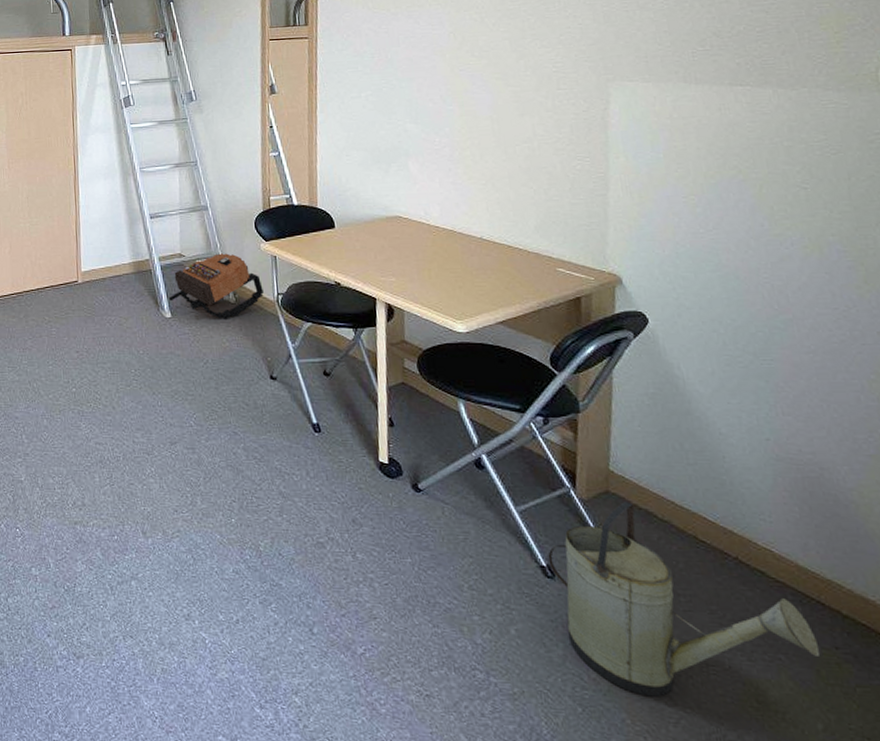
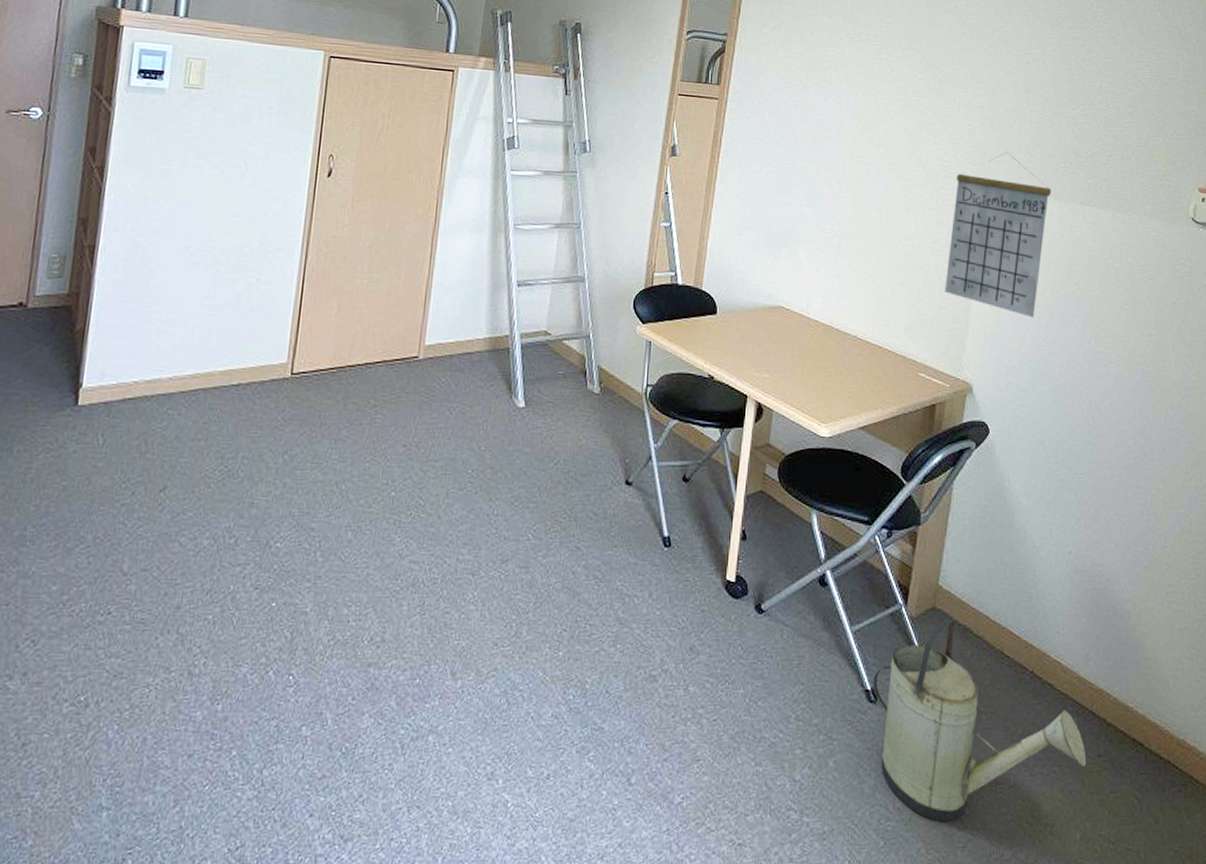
backpack: present [168,253,264,319] -> none [524,334,632,412]
calendar: none [573,44,691,206] -> present [945,152,1052,318]

